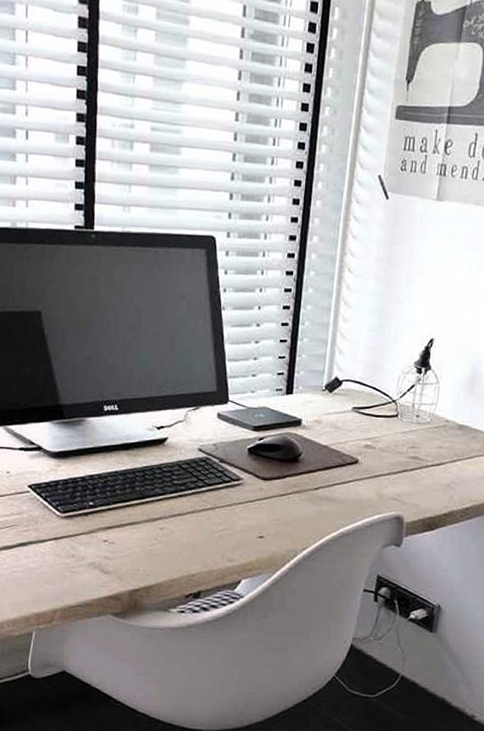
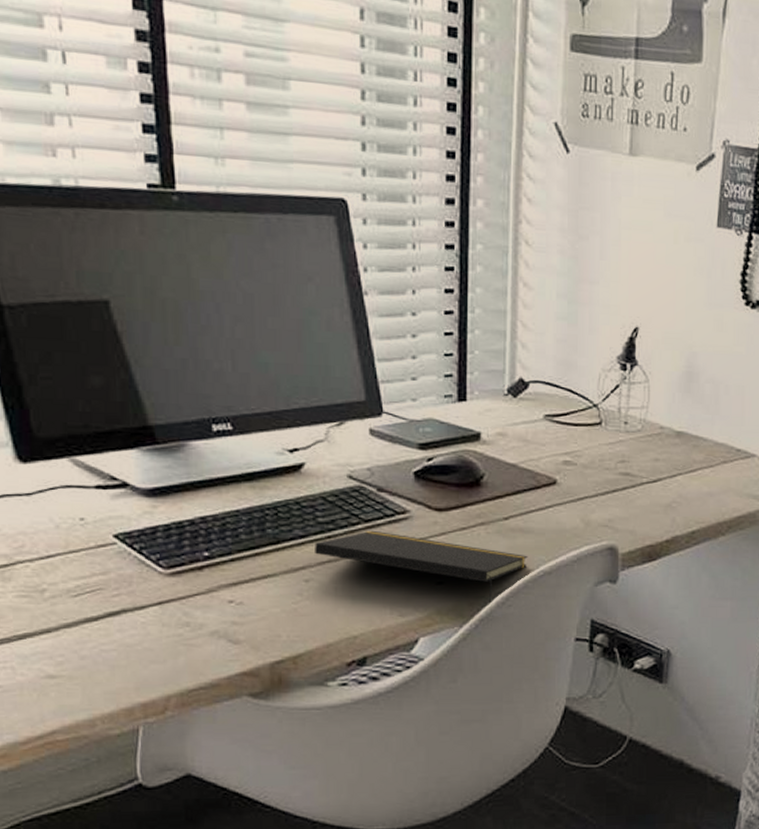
notepad: none [169,492,331,557] -> present [315,530,528,604]

